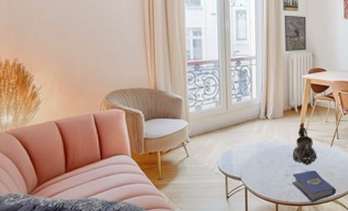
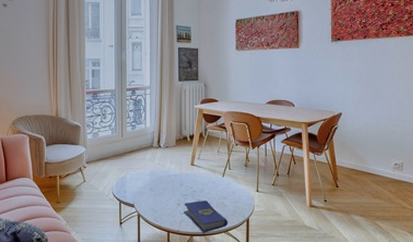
decorative bowl: present [293,122,317,165] -> none [185,152,209,195]

